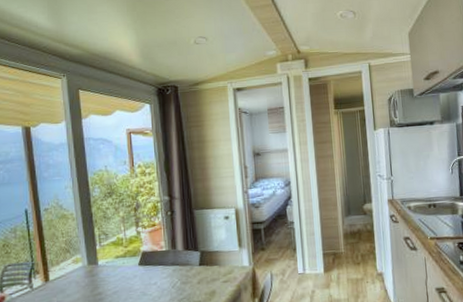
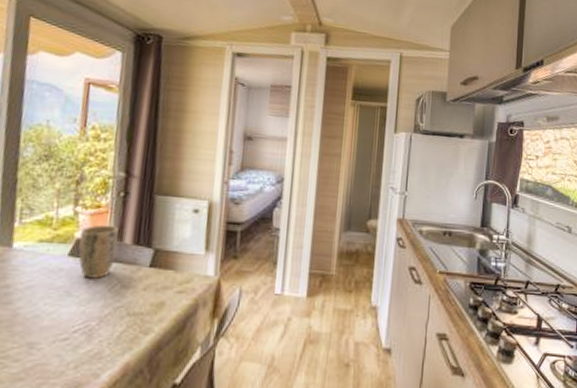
plant pot: none [144,238,173,280] -> present [78,224,119,279]

